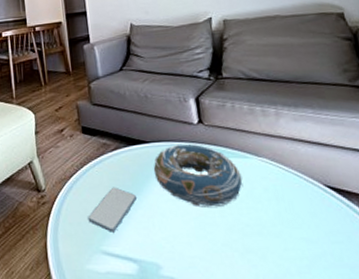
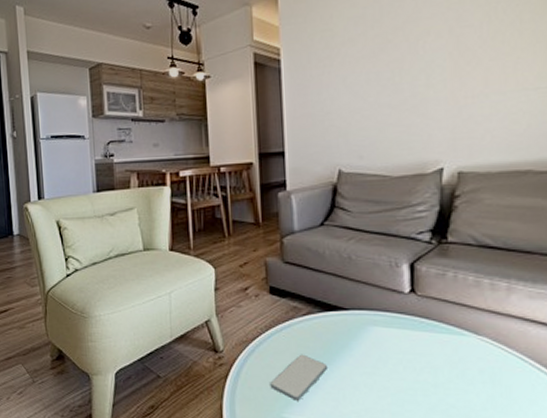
decorative bowl: present [153,144,243,208] -> none [350,314,455,386]

